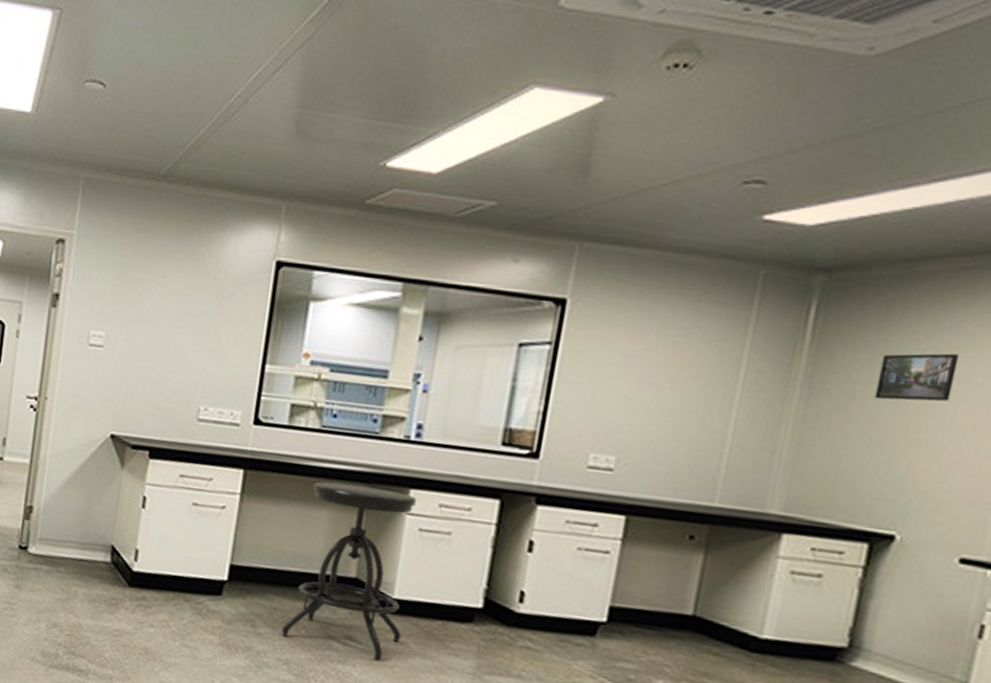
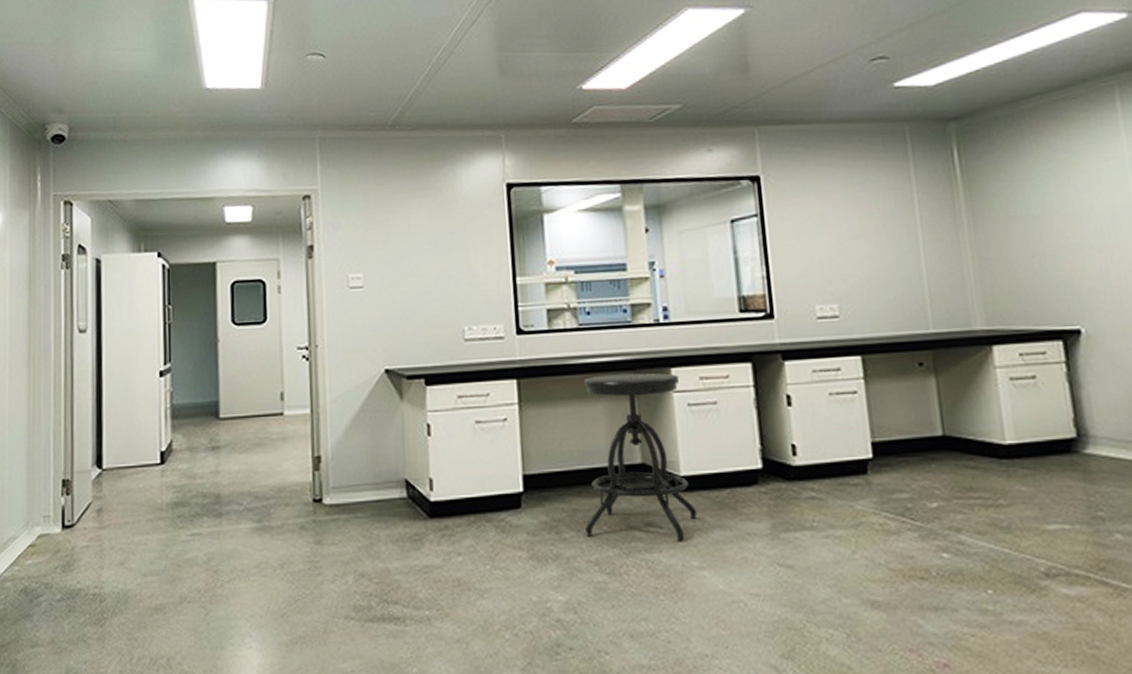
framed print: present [874,353,960,402] -> none [1020,169,1082,217]

